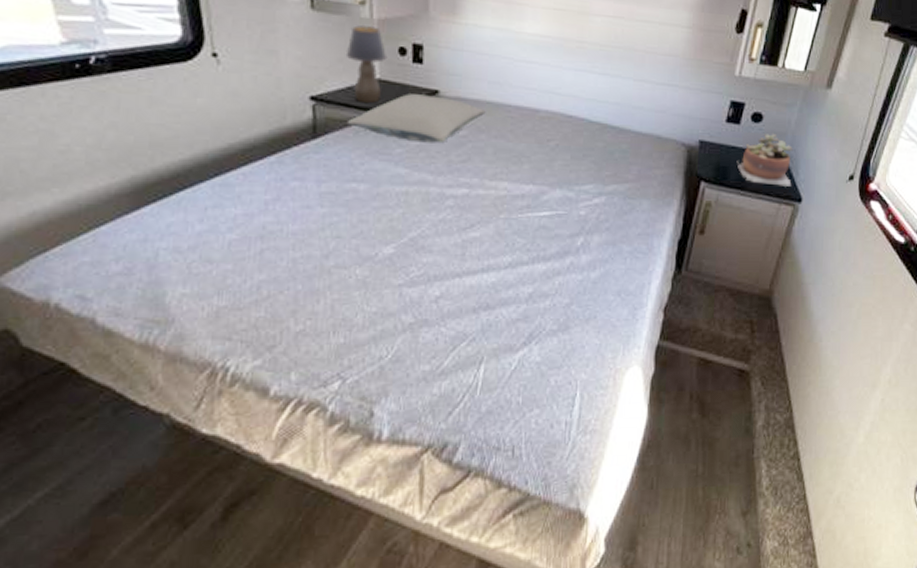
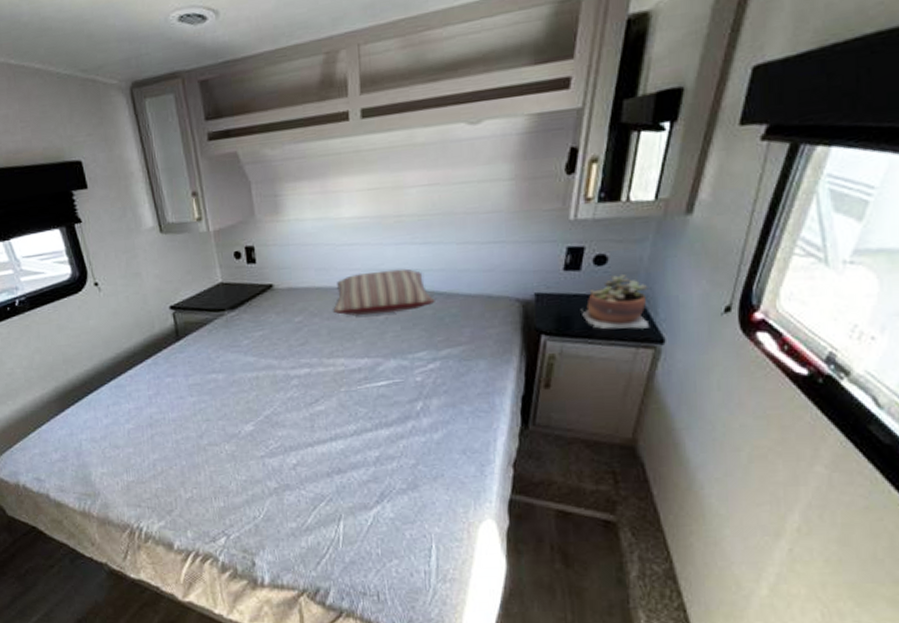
table lamp: present [345,25,388,104] -> none [192,238,226,306]
pillow: present [346,94,486,143] -> none [201,290,316,333]
pillow: none [502,94,607,140] -> present [333,268,435,316]

